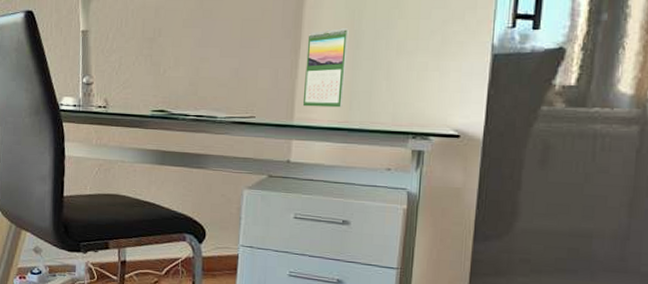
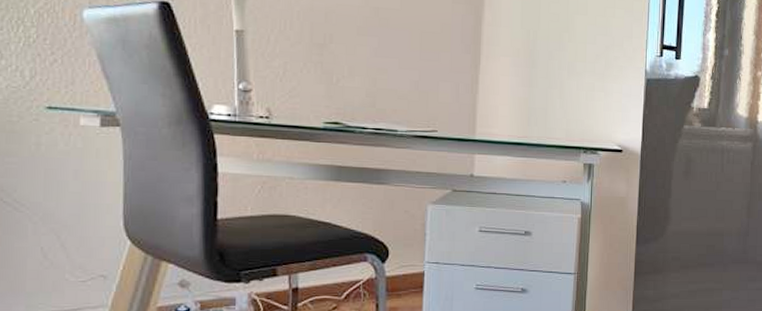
calendar: present [303,28,349,108] -> none [485,47,525,123]

